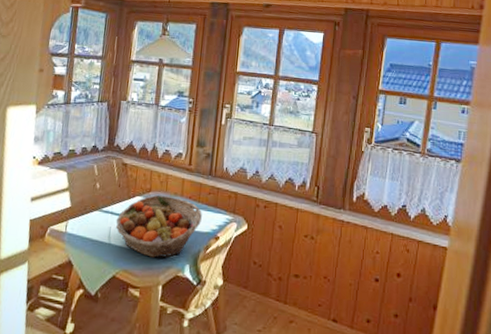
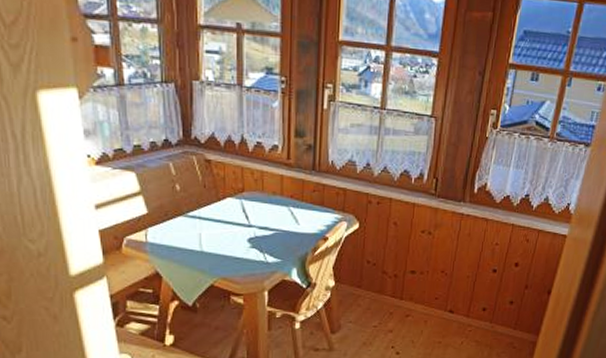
fruit basket: present [116,194,202,258] -> none [206,194,307,263]

